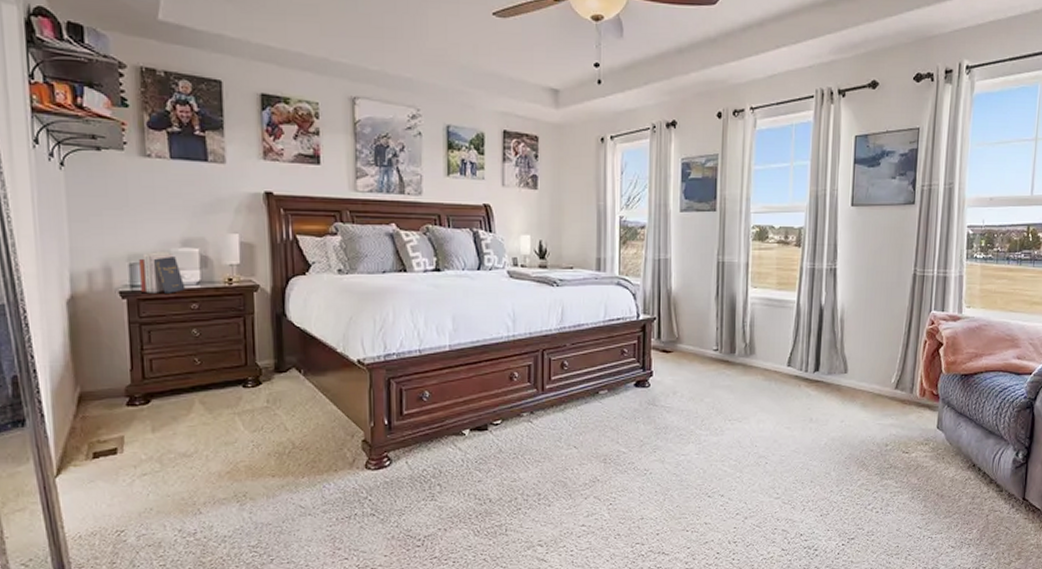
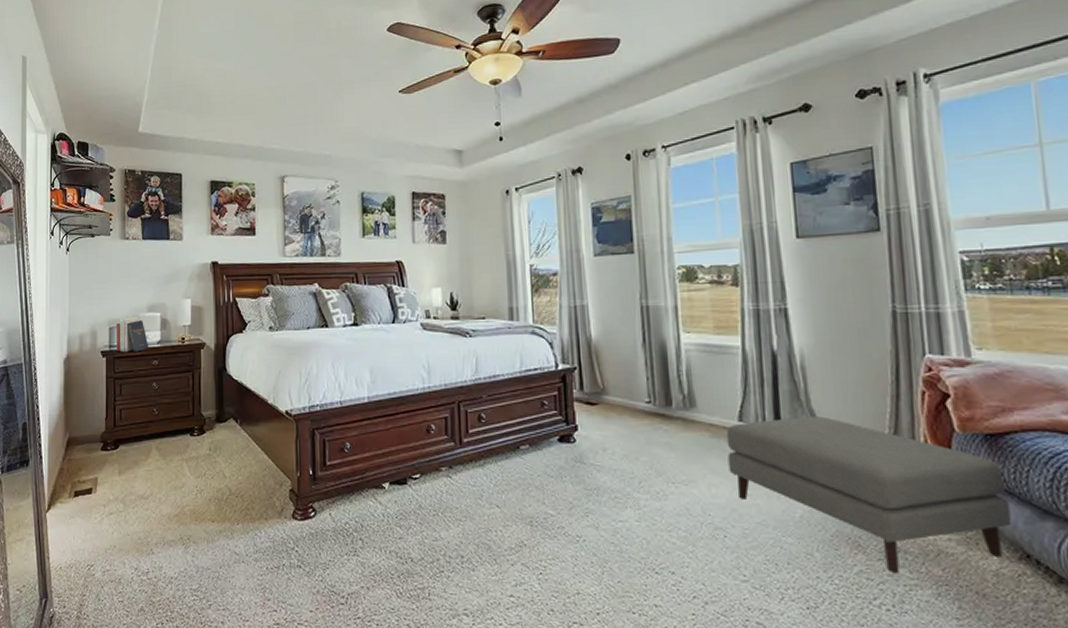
ottoman: none [775,361,970,485] -> present [726,416,1012,574]

